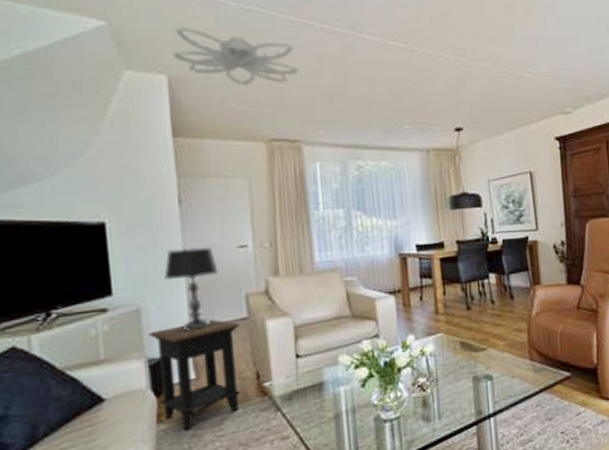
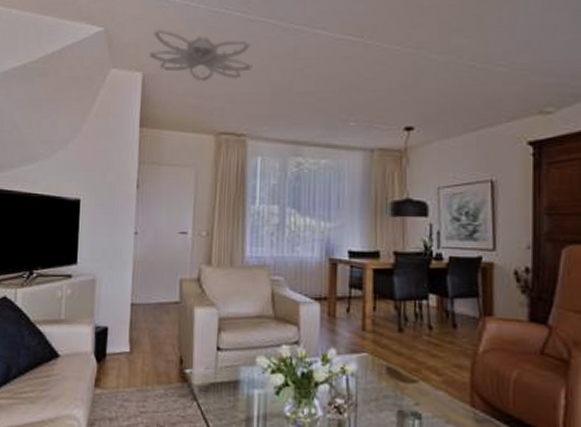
side table: present [149,319,240,431] -> none [99,298,171,400]
table lamp: present [164,247,219,331] -> none [117,229,161,306]

